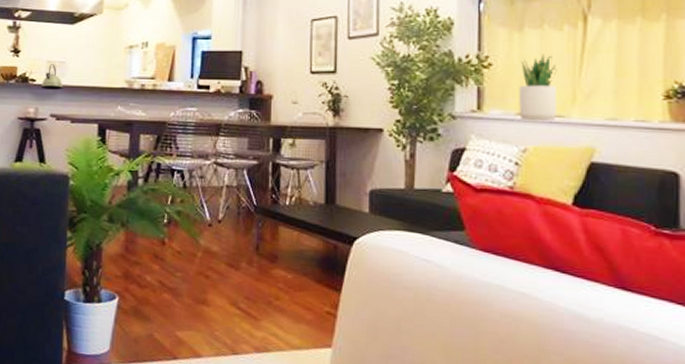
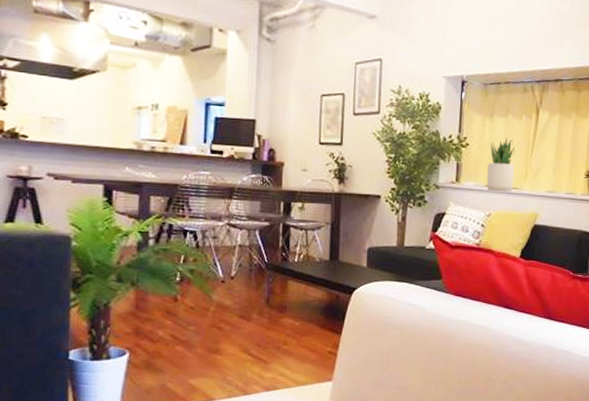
kettle: present [40,64,63,90] -> none [34,120,62,148]

